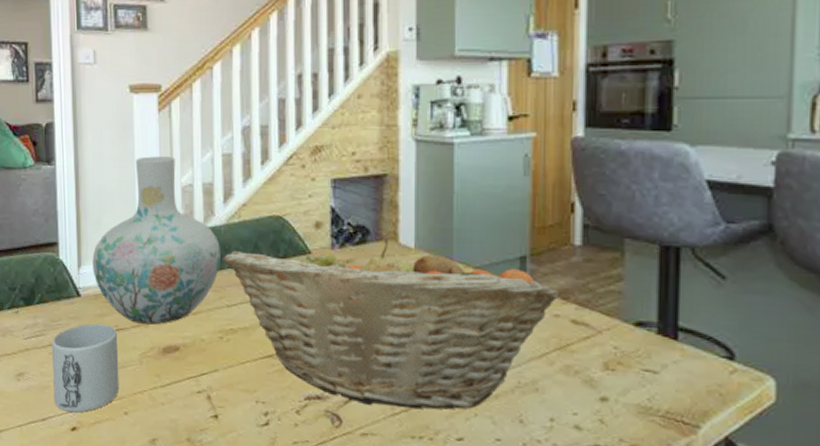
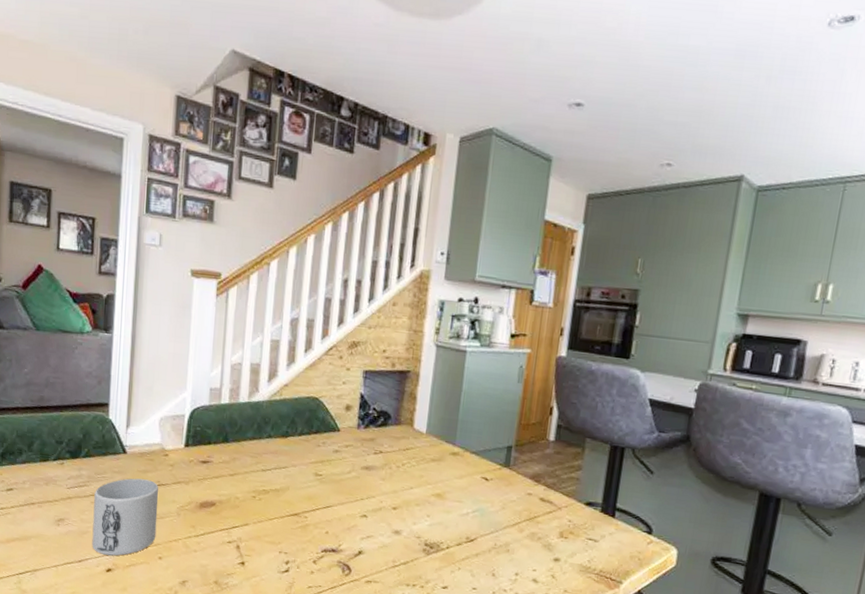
vase: present [92,156,220,325] -> none [140,335,261,483]
fruit basket: present [223,238,559,410] -> none [262,423,534,564]

